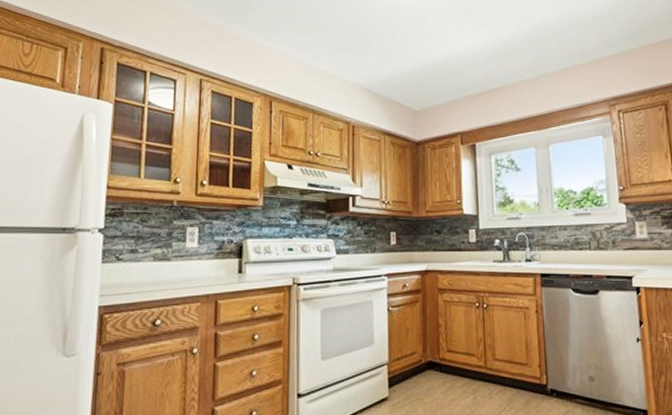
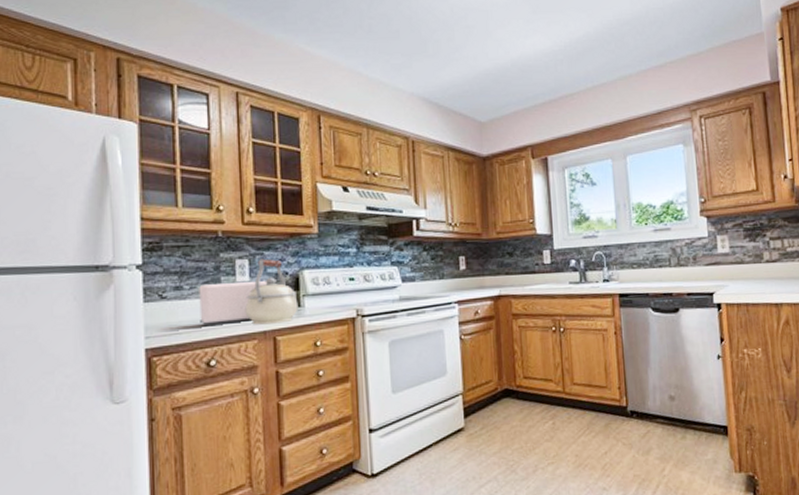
toaster: none [150,247,214,288] -> present [199,280,268,327]
kettle: none [191,227,240,289] -> present [245,258,298,325]

